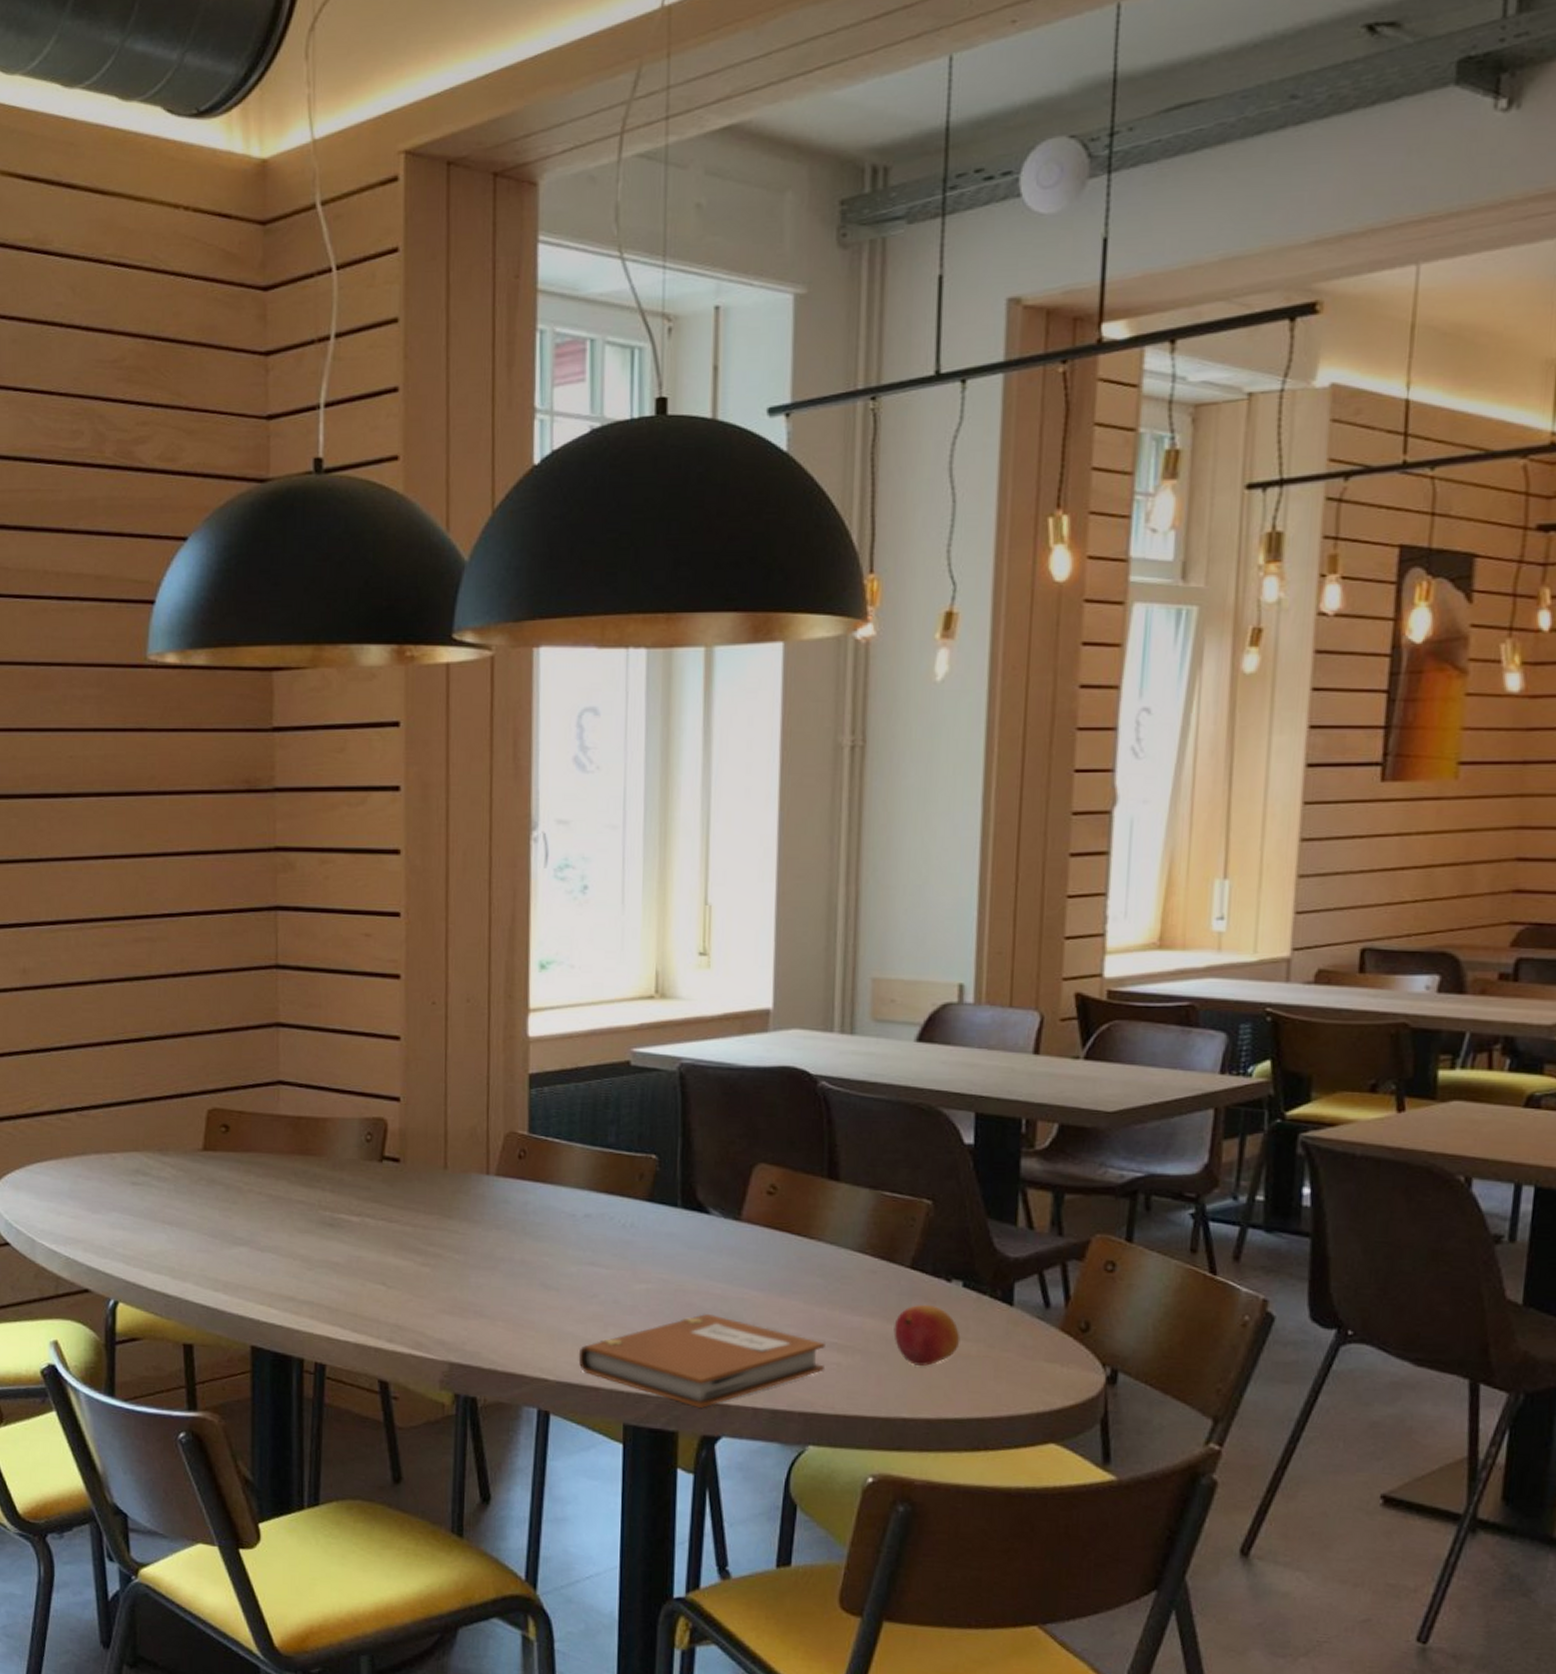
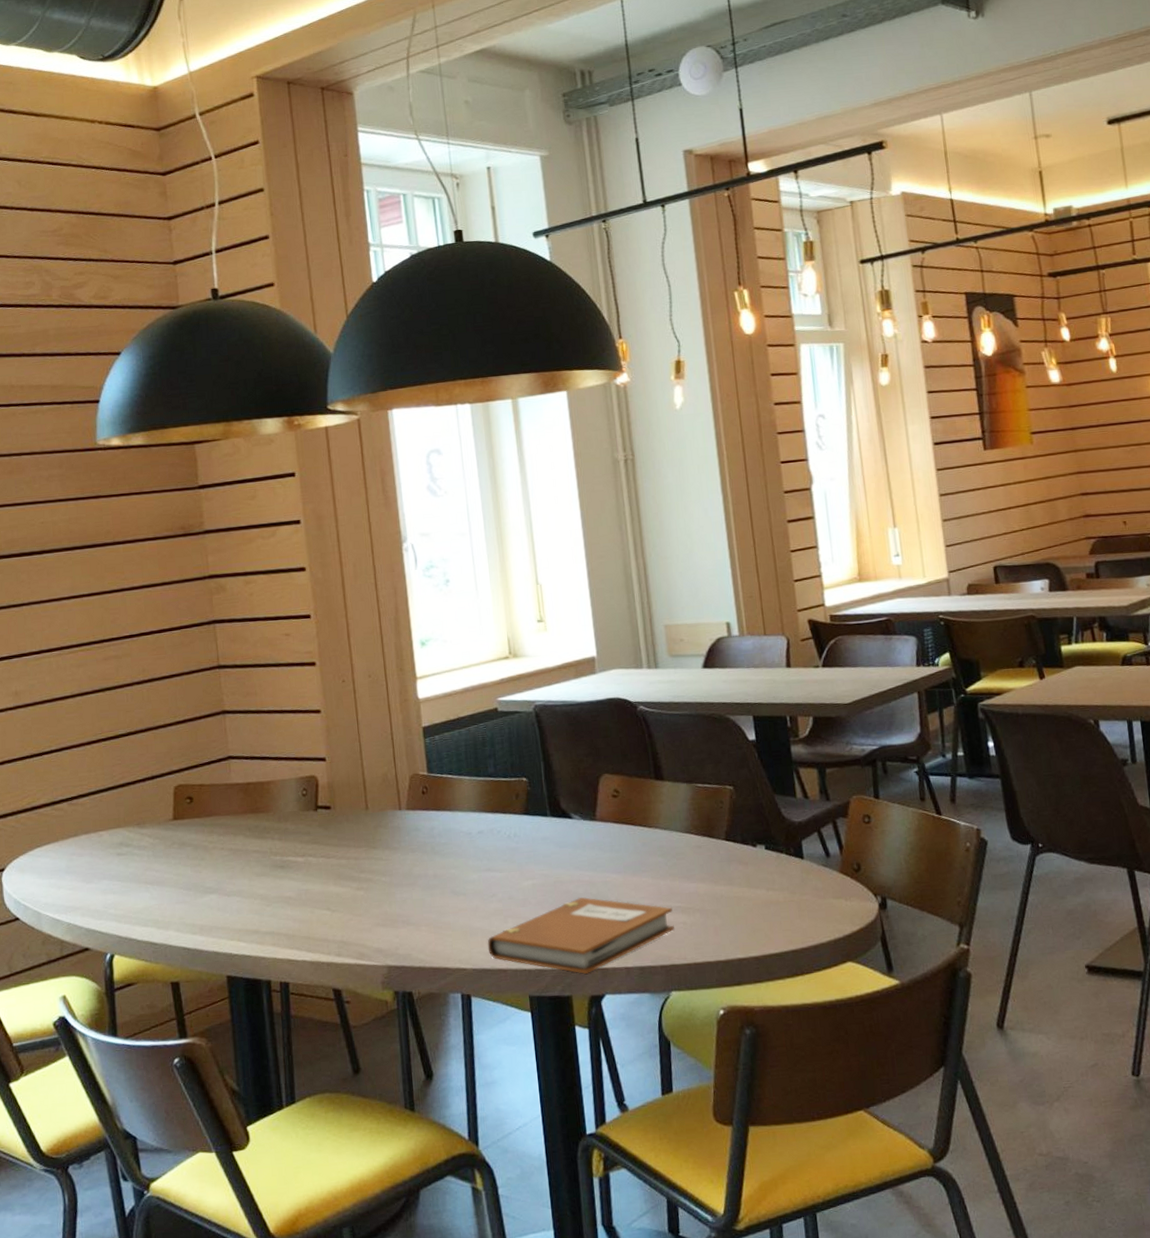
fruit: present [893,1304,961,1366] -> none [720,866,771,916]

